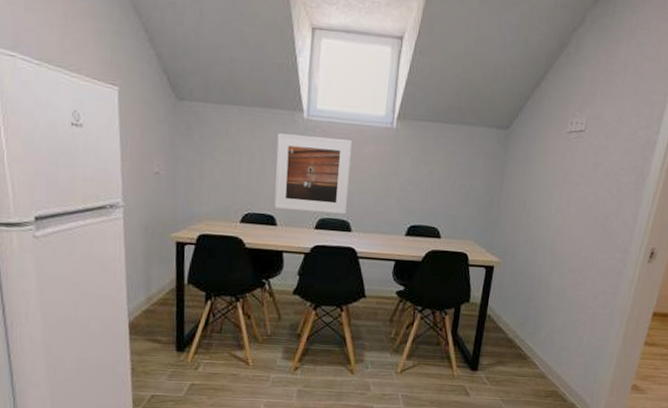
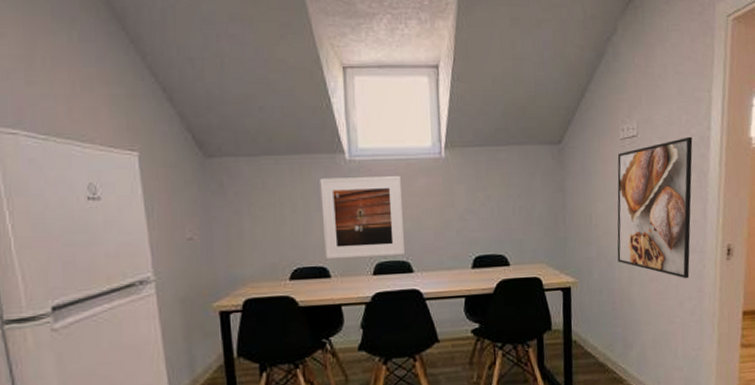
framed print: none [542,138,639,275] -> present [617,136,693,279]

